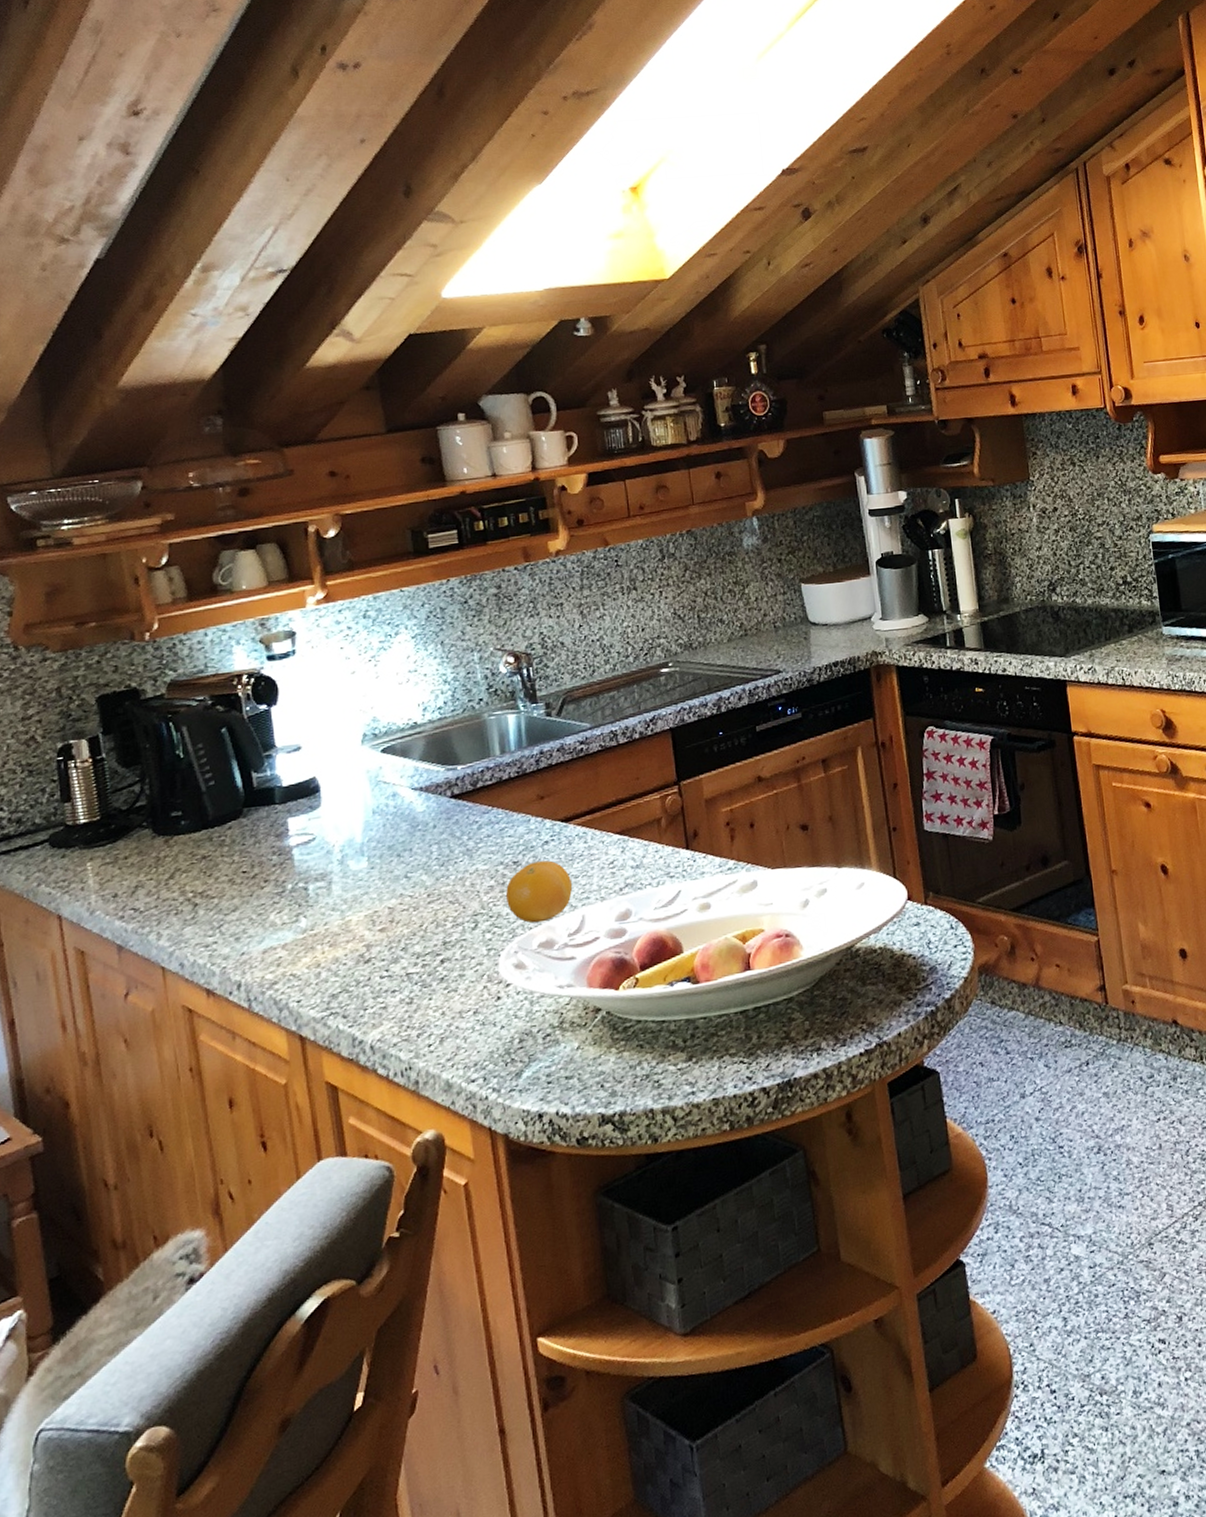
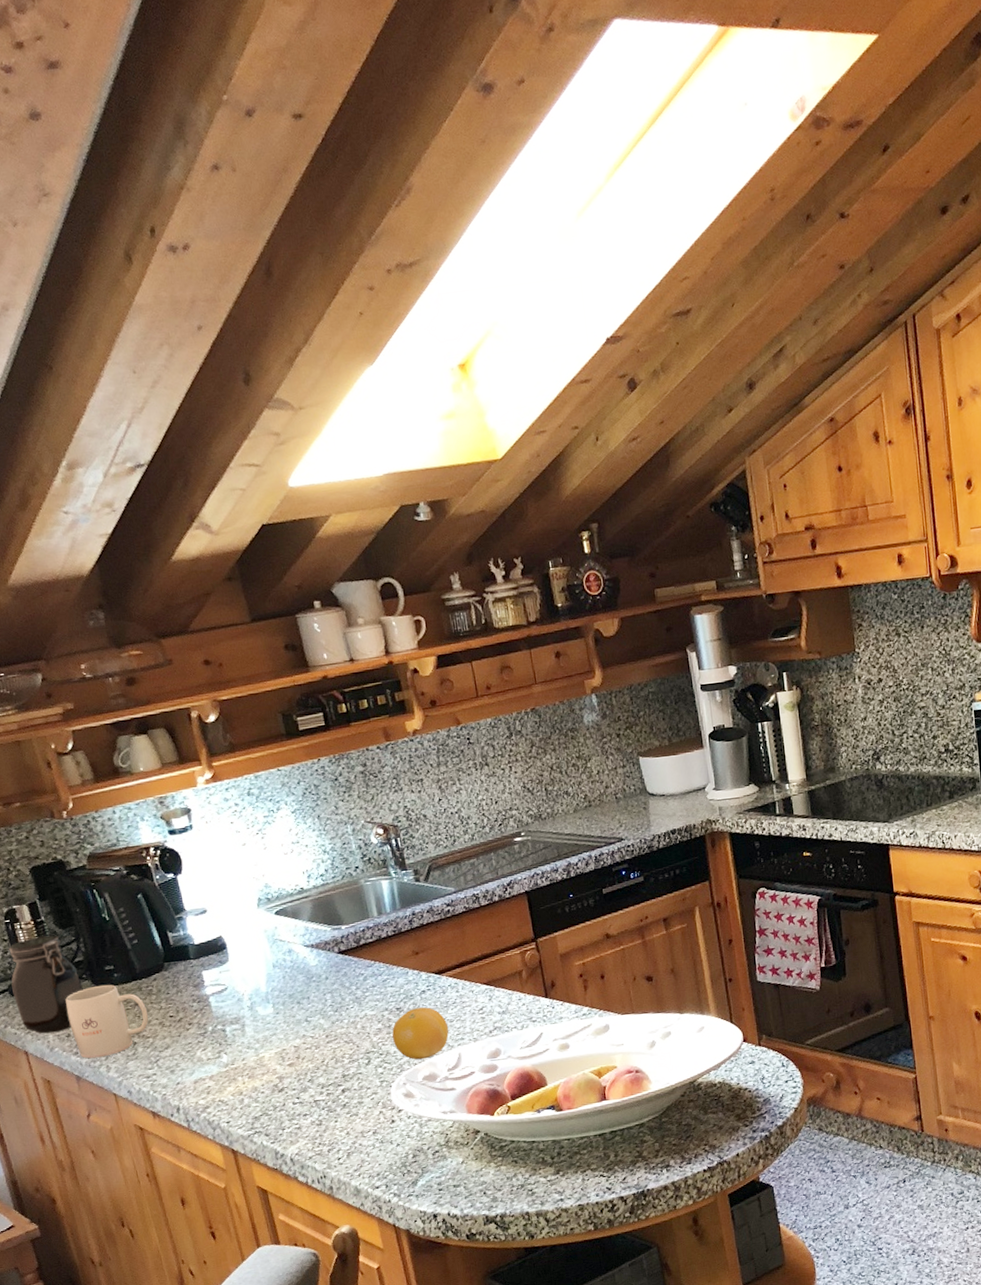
jar: none [54,774,141,894] -> present [9,934,83,1034]
mug: none [118,833,217,924] -> present [65,984,149,1059]

